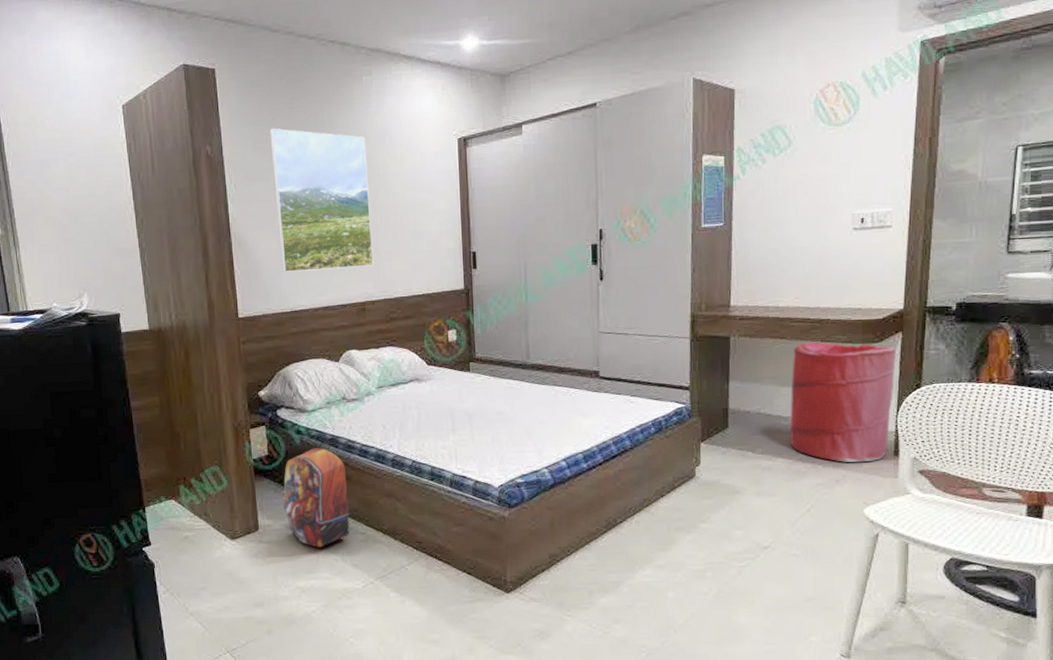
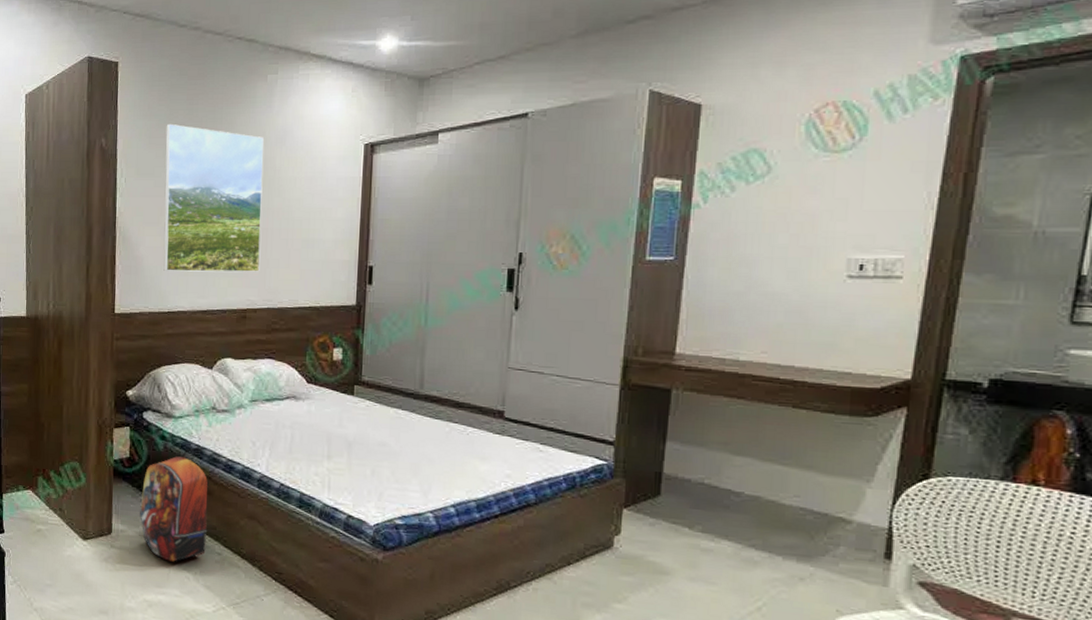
laundry hamper: present [790,341,896,462] -> none [741,406,897,562]

